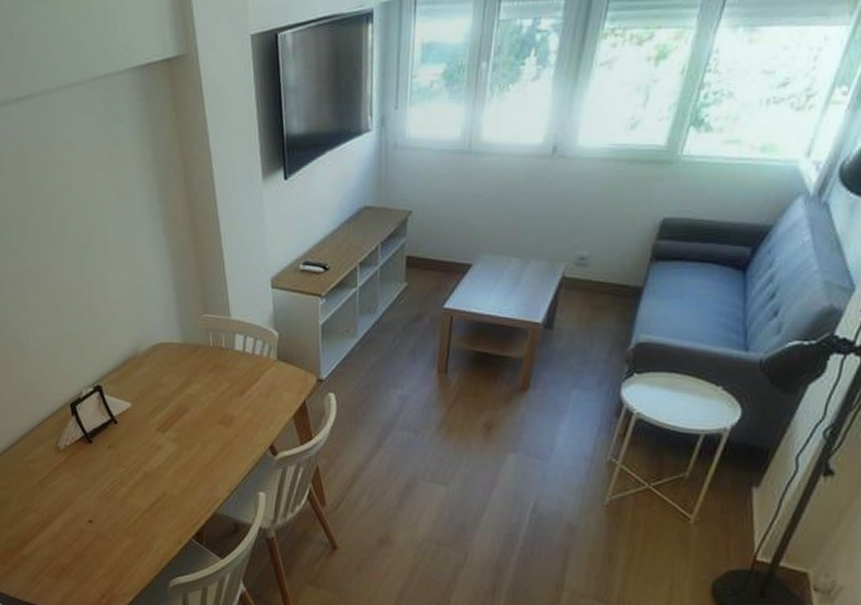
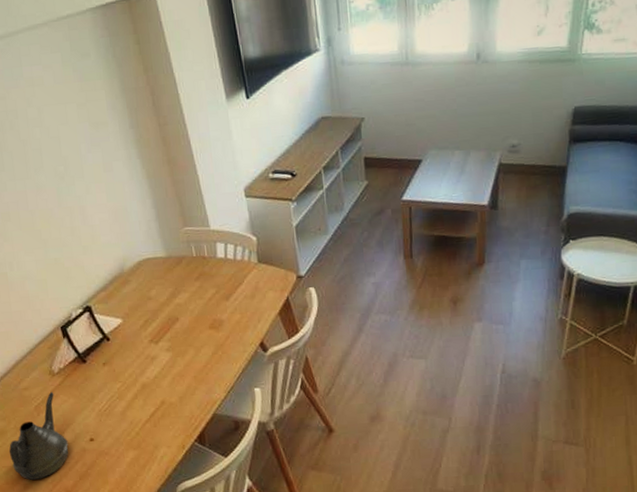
teapot: none [10,467,68,553] -> present [8,391,69,480]

